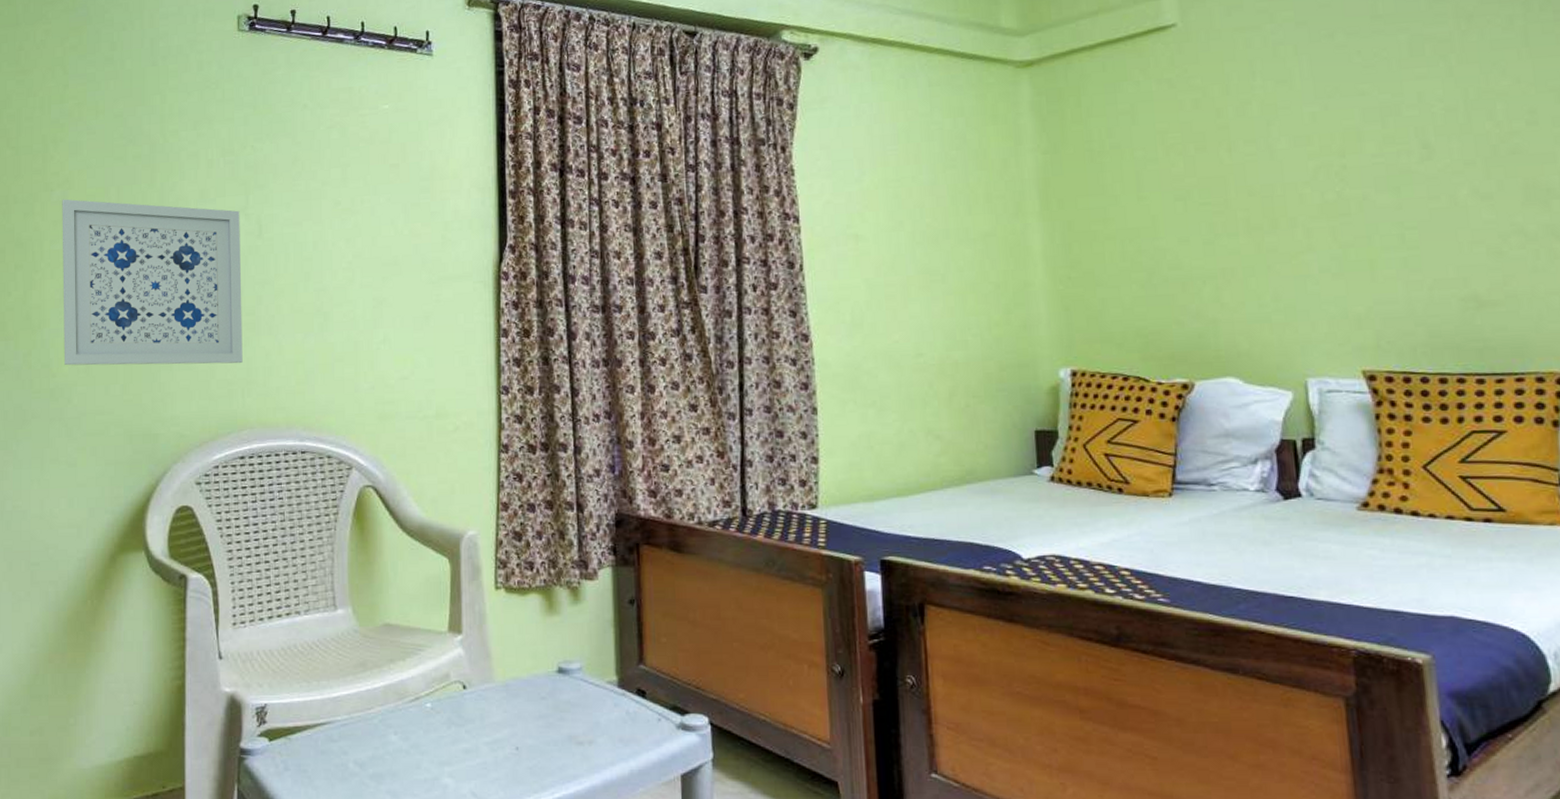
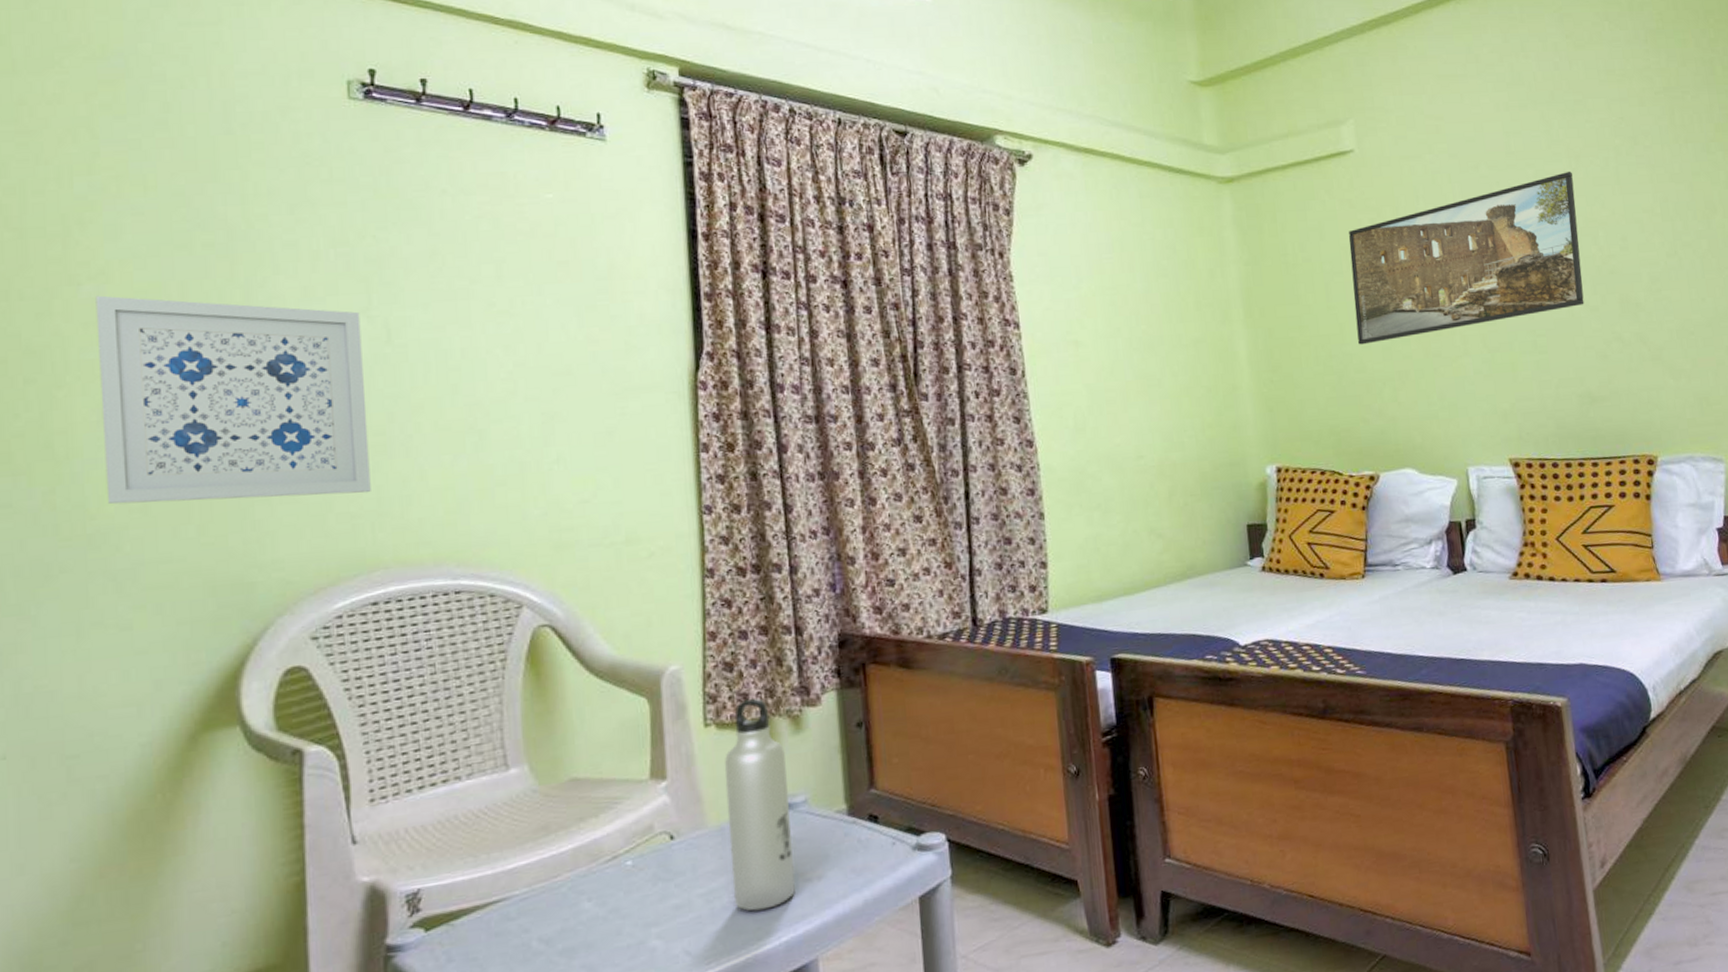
water bottle: none [511,567,568,765] -> present [724,698,795,911]
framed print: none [1166,34,1473,239] -> present [1348,172,1584,345]

